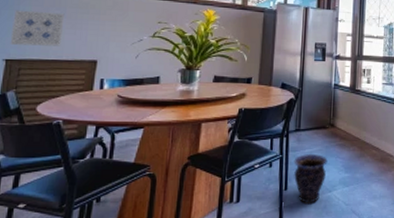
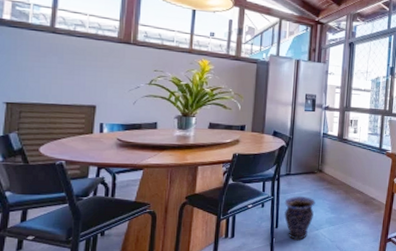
wall art: present [10,10,65,46] -> none [9,54,62,91]

